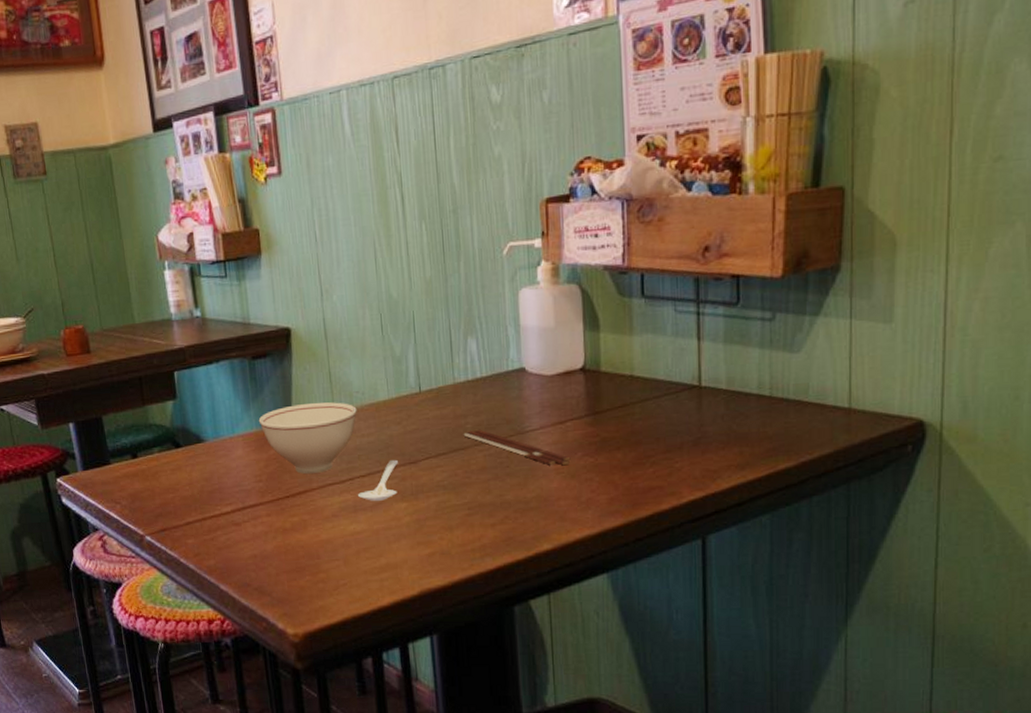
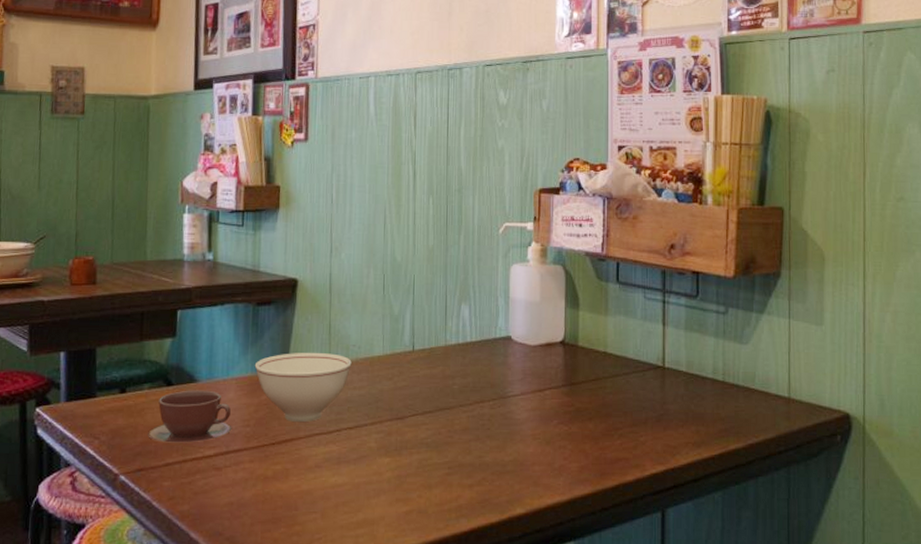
teacup: none [165,449,245,503] -> present [148,390,232,443]
stirrer: present [357,459,399,501] -> none [342,414,387,454]
chopsticks: present [463,429,571,466] -> none [450,390,547,432]

